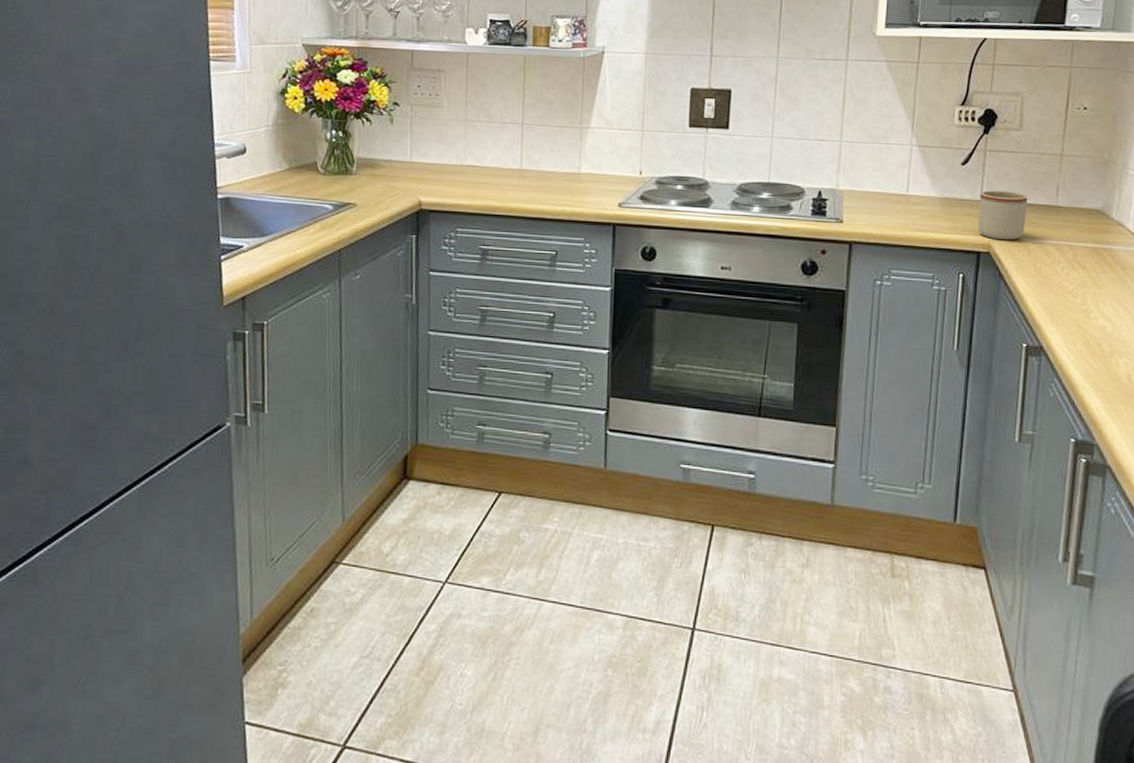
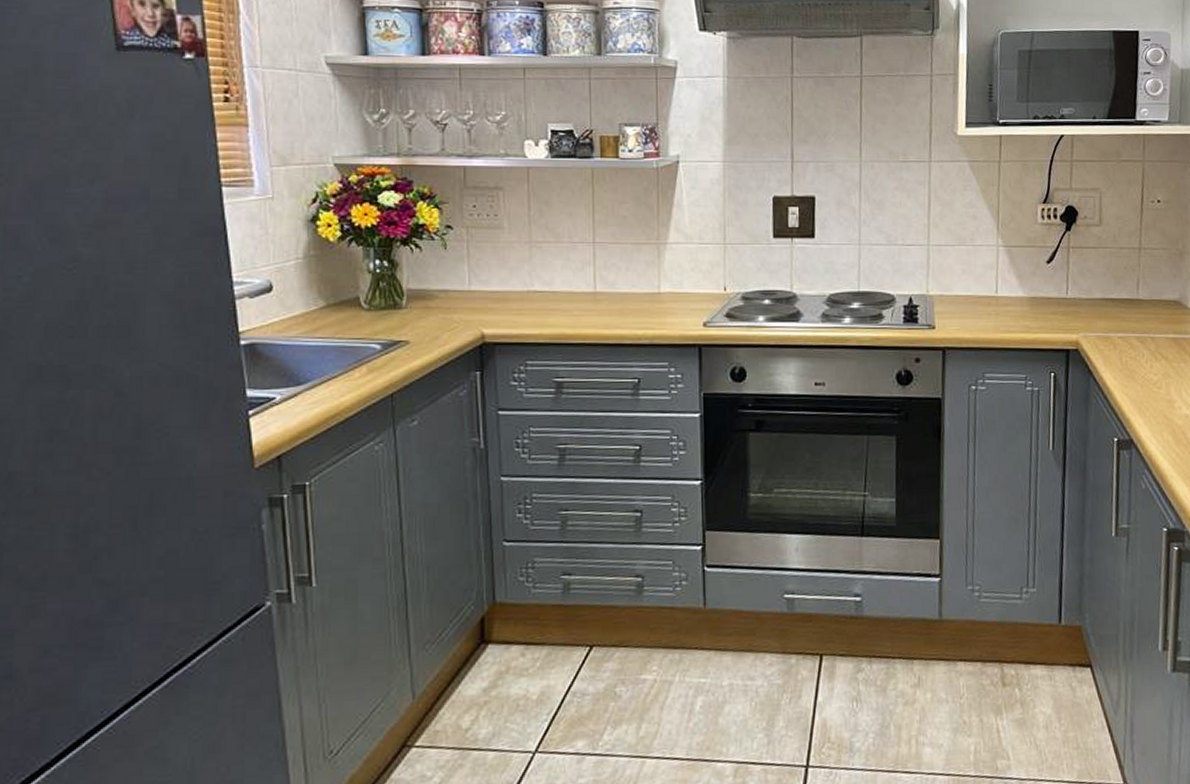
mug: present [978,190,1028,241] -> none [1065,287,1111,337]

